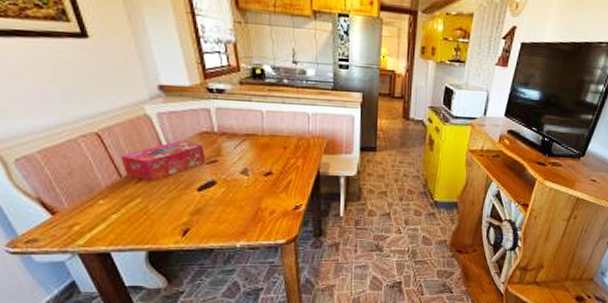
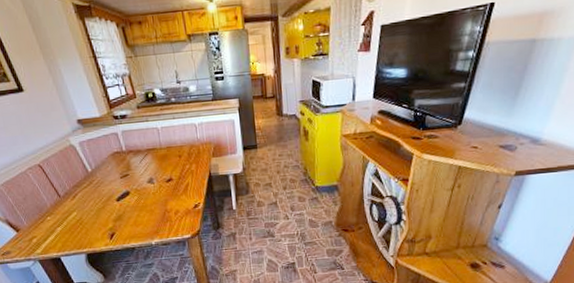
tissue box: present [121,141,206,181] -> none [58,162,120,198]

